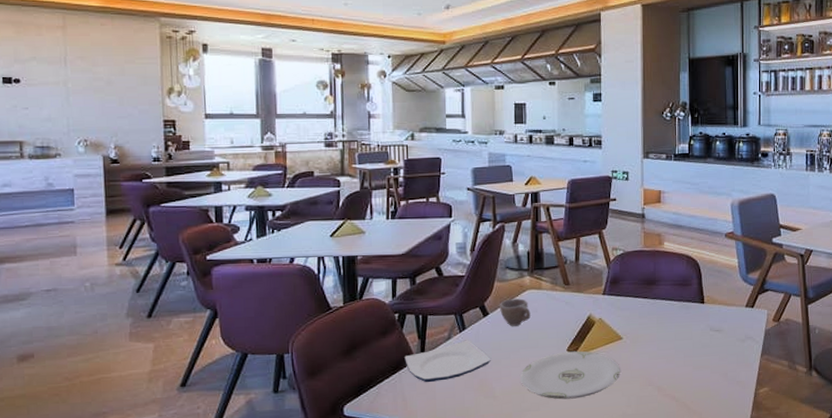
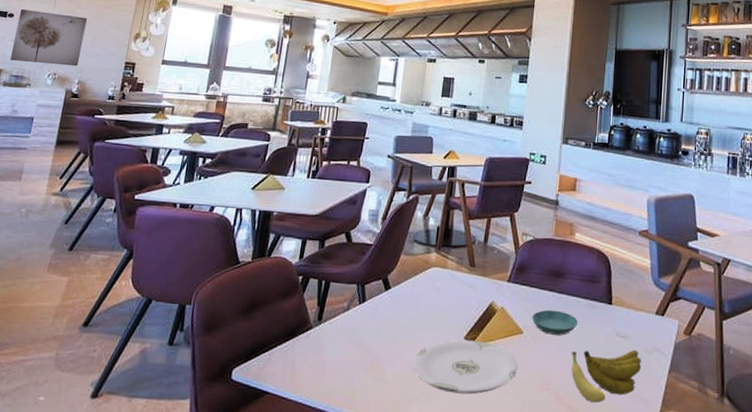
wall art: none [26,72,111,131] -> present [9,8,87,67]
plate: present [404,340,491,383] -> none [300,313,386,355]
cup: present [500,298,531,326] -> none [402,274,433,305]
saucer: none [630,314,673,337] -> present [532,309,578,335]
banana: none [670,340,735,390] -> present [571,349,641,403]

